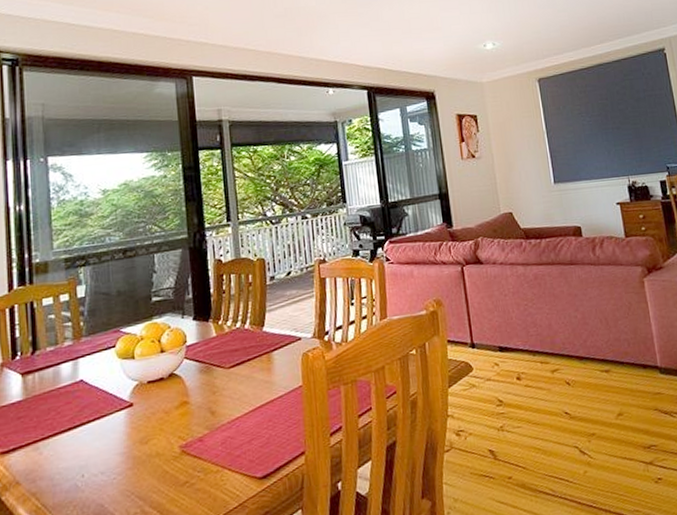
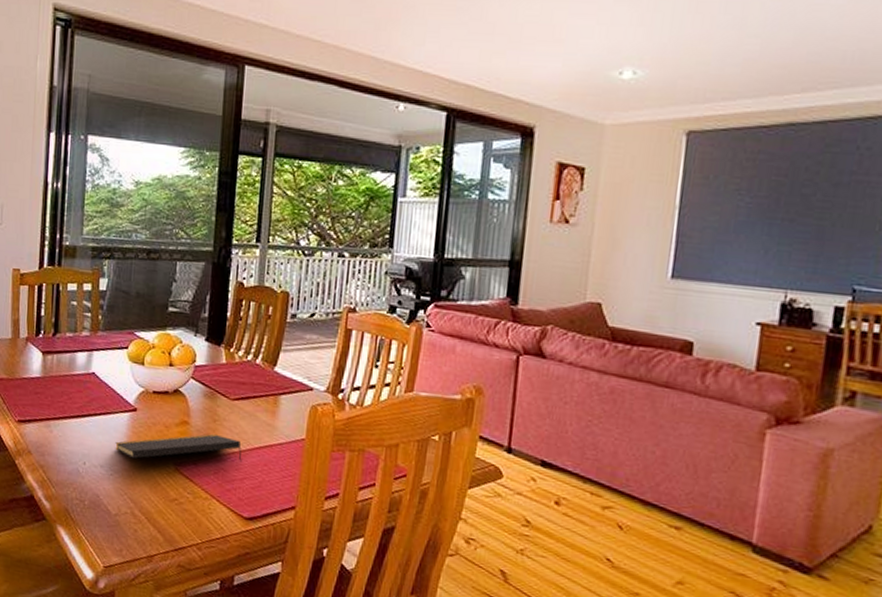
notepad: none [114,404,247,456] -> present [115,434,242,461]

